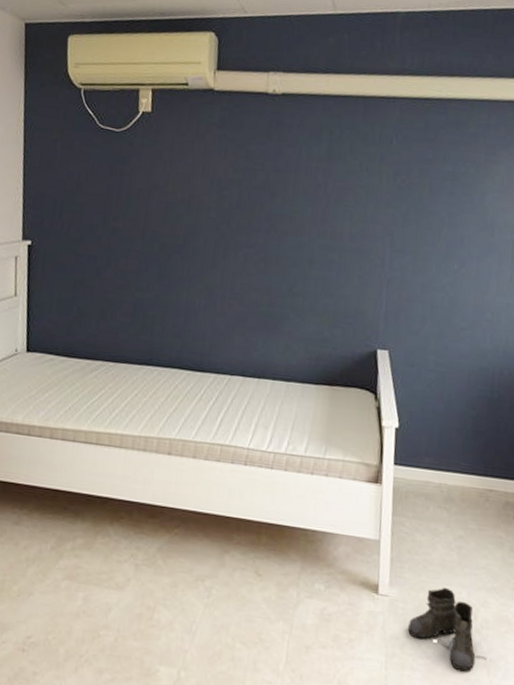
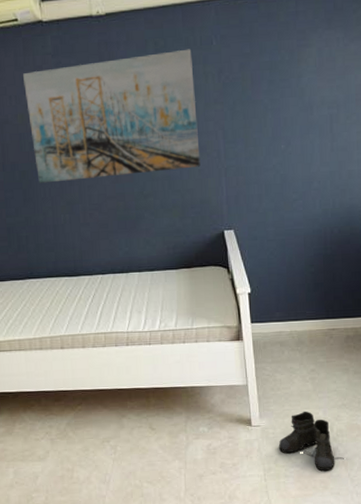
wall art: none [178,139,369,273] -> present [22,49,201,183]

